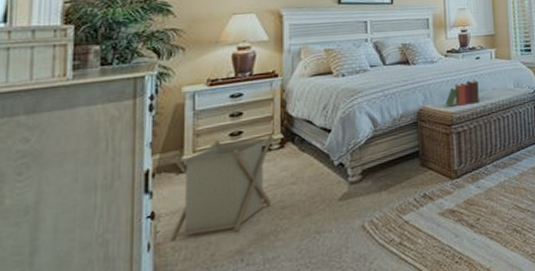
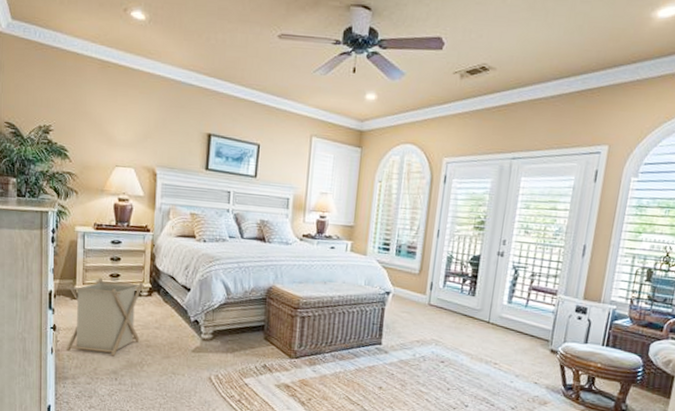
books: present [445,80,479,107] -> none [294,268,329,293]

